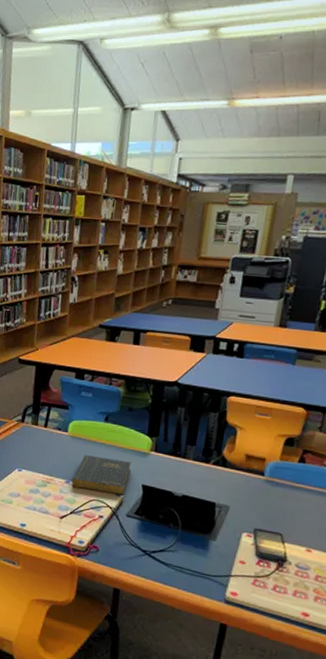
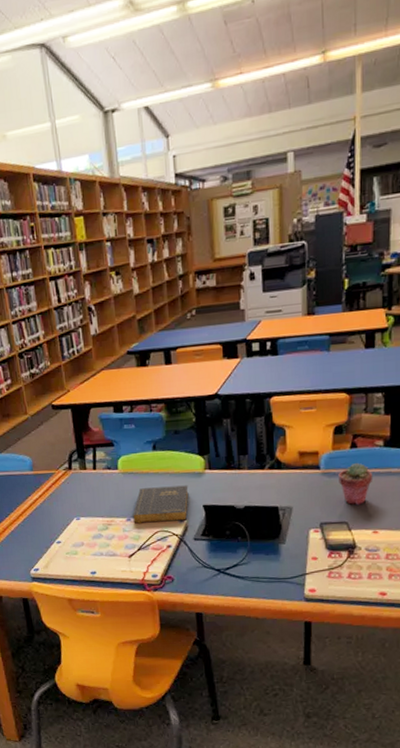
potted succulent: none [280,477,317,521] -> present [338,462,373,505]

